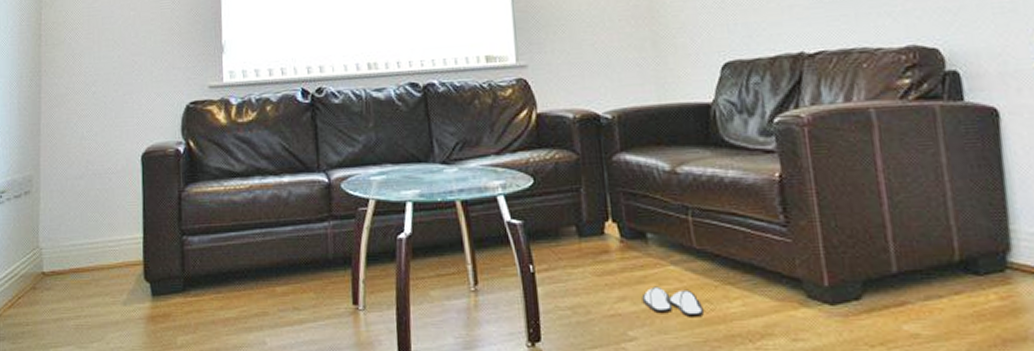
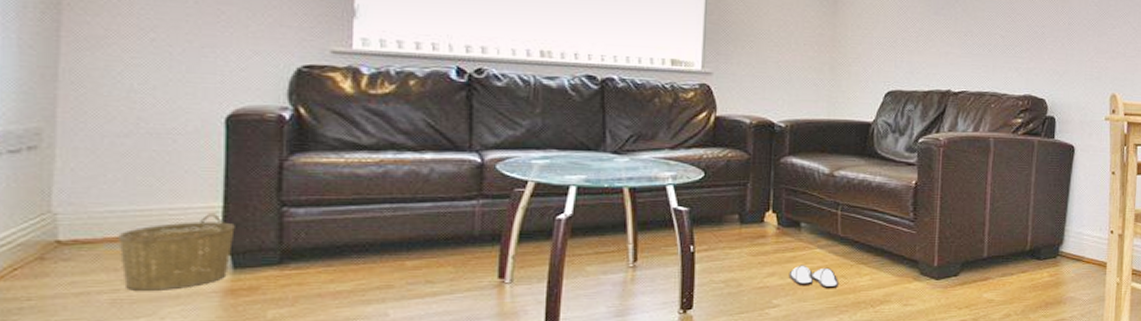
basket: none [78,244,152,317] -> present [118,214,235,291]

